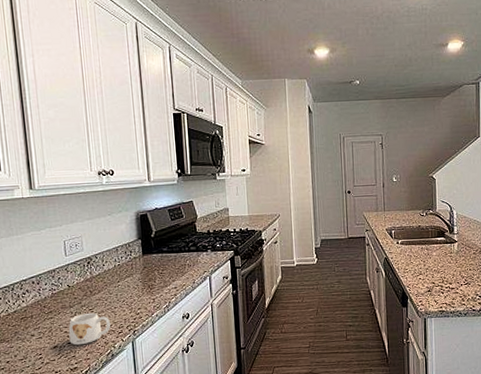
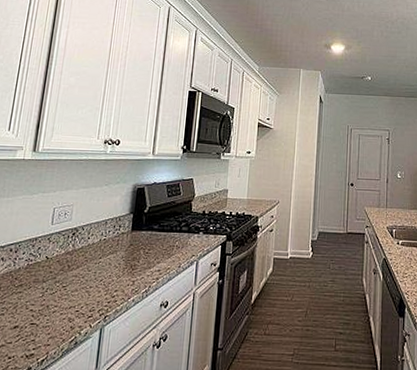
mug: present [68,312,110,346] -> none [33,290,82,328]

